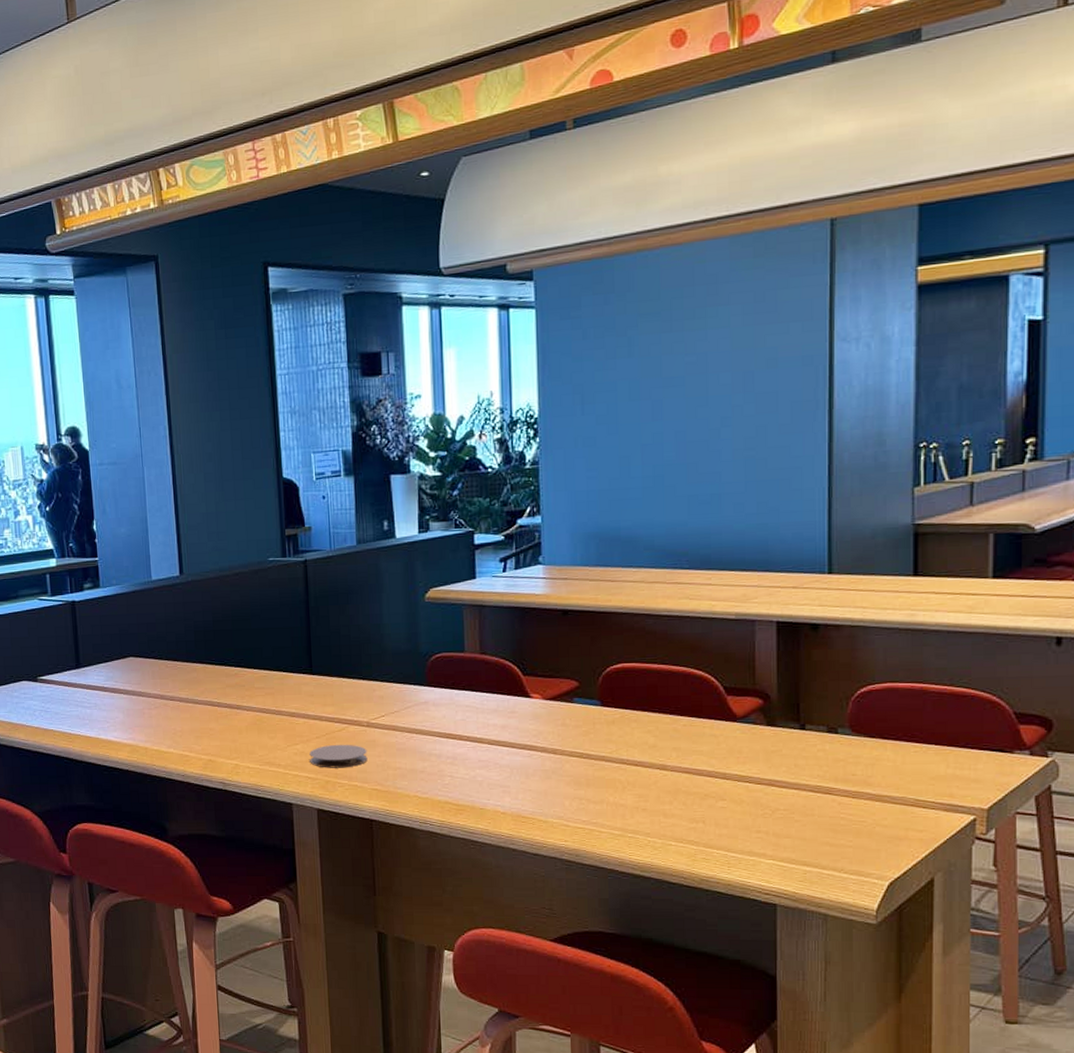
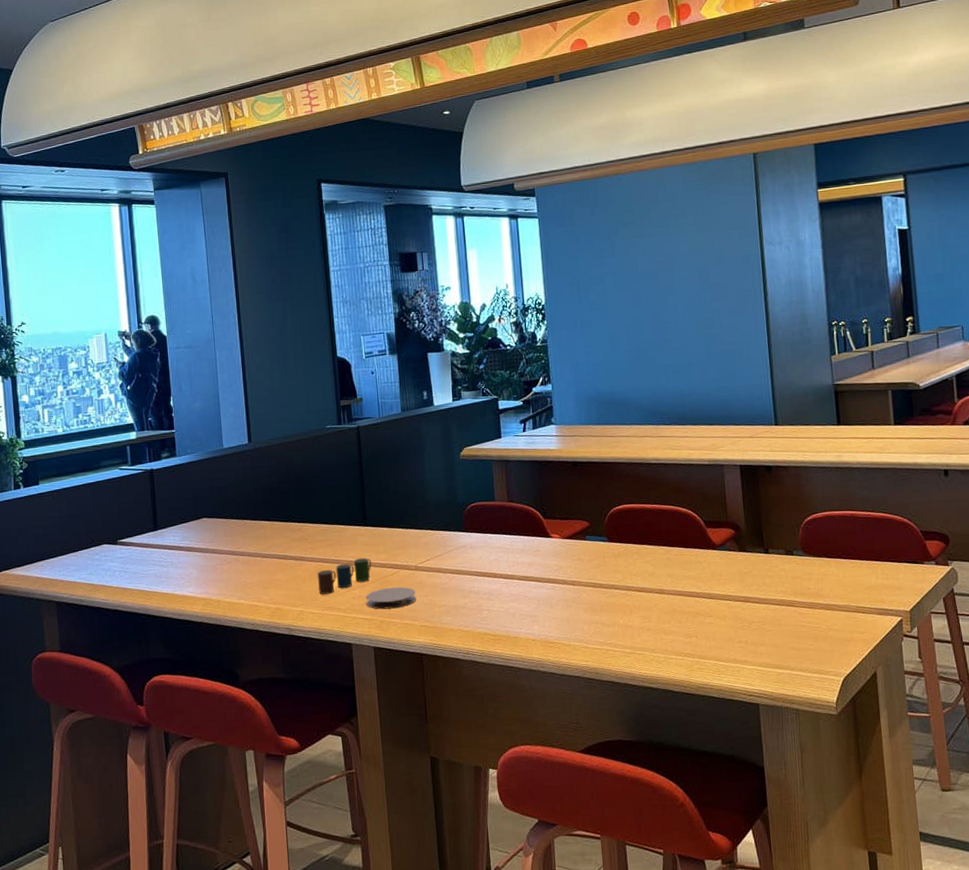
cup: none [254,709,317,748] -> present [317,557,372,594]

